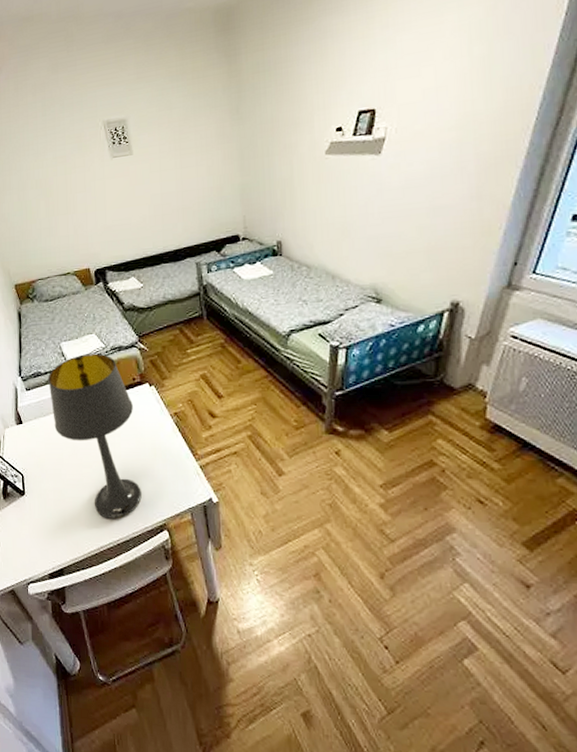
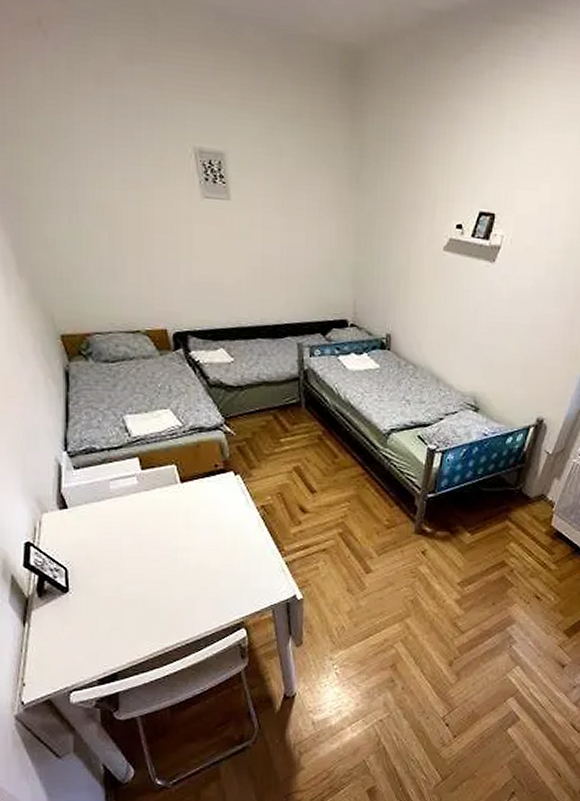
table lamp: present [48,353,142,519] -> none [105,432,218,617]

